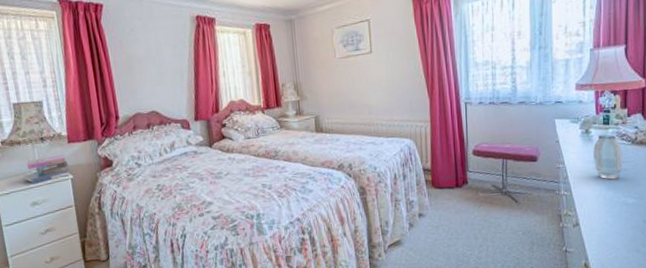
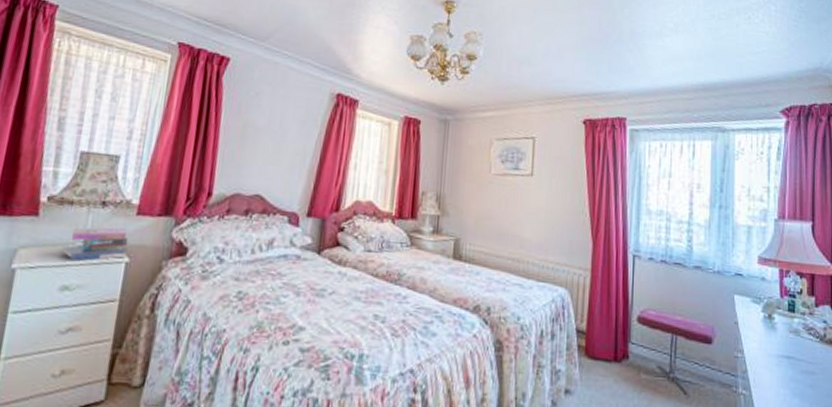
vase: present [594,135,623,180] -> none [777,325,810,384]

